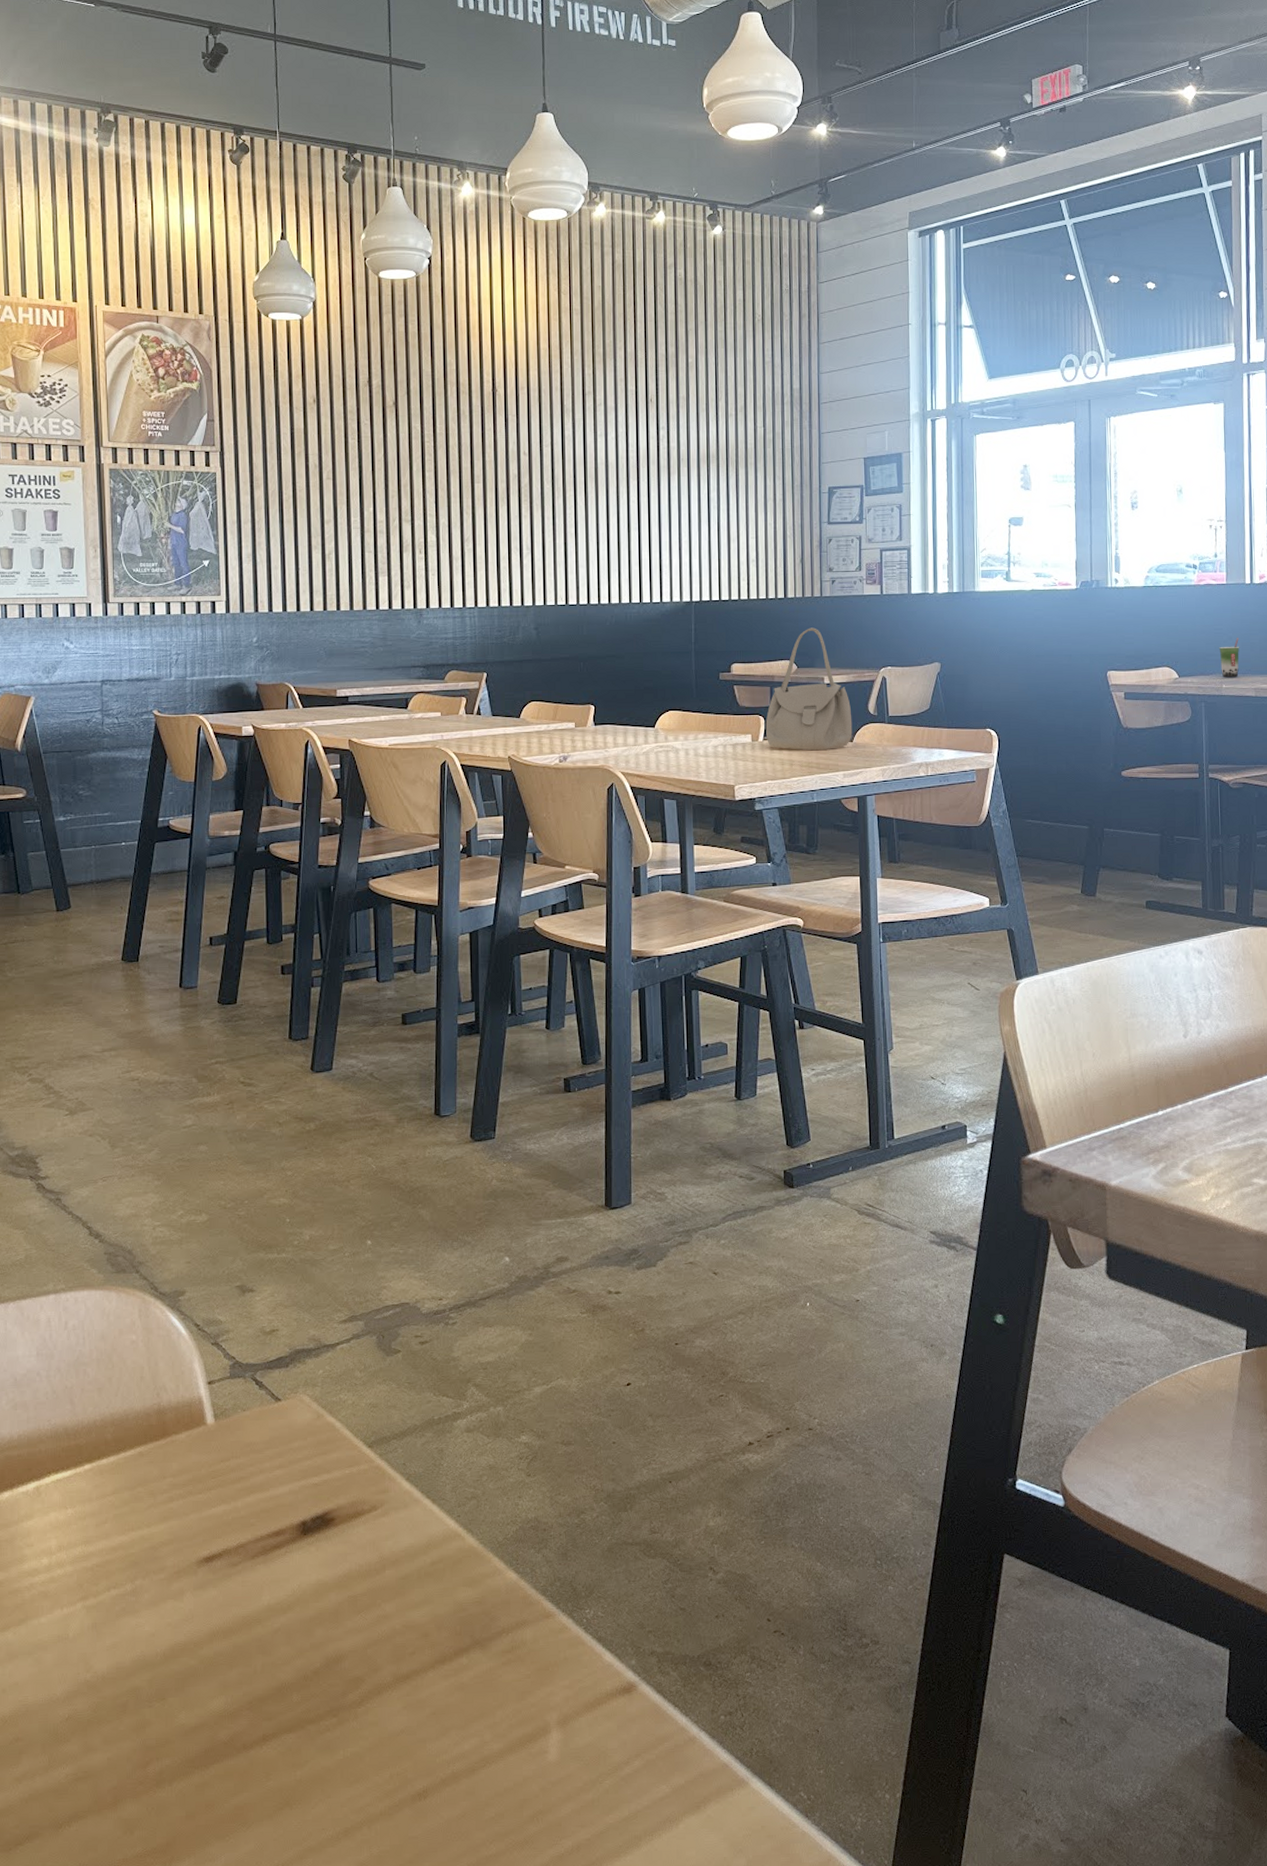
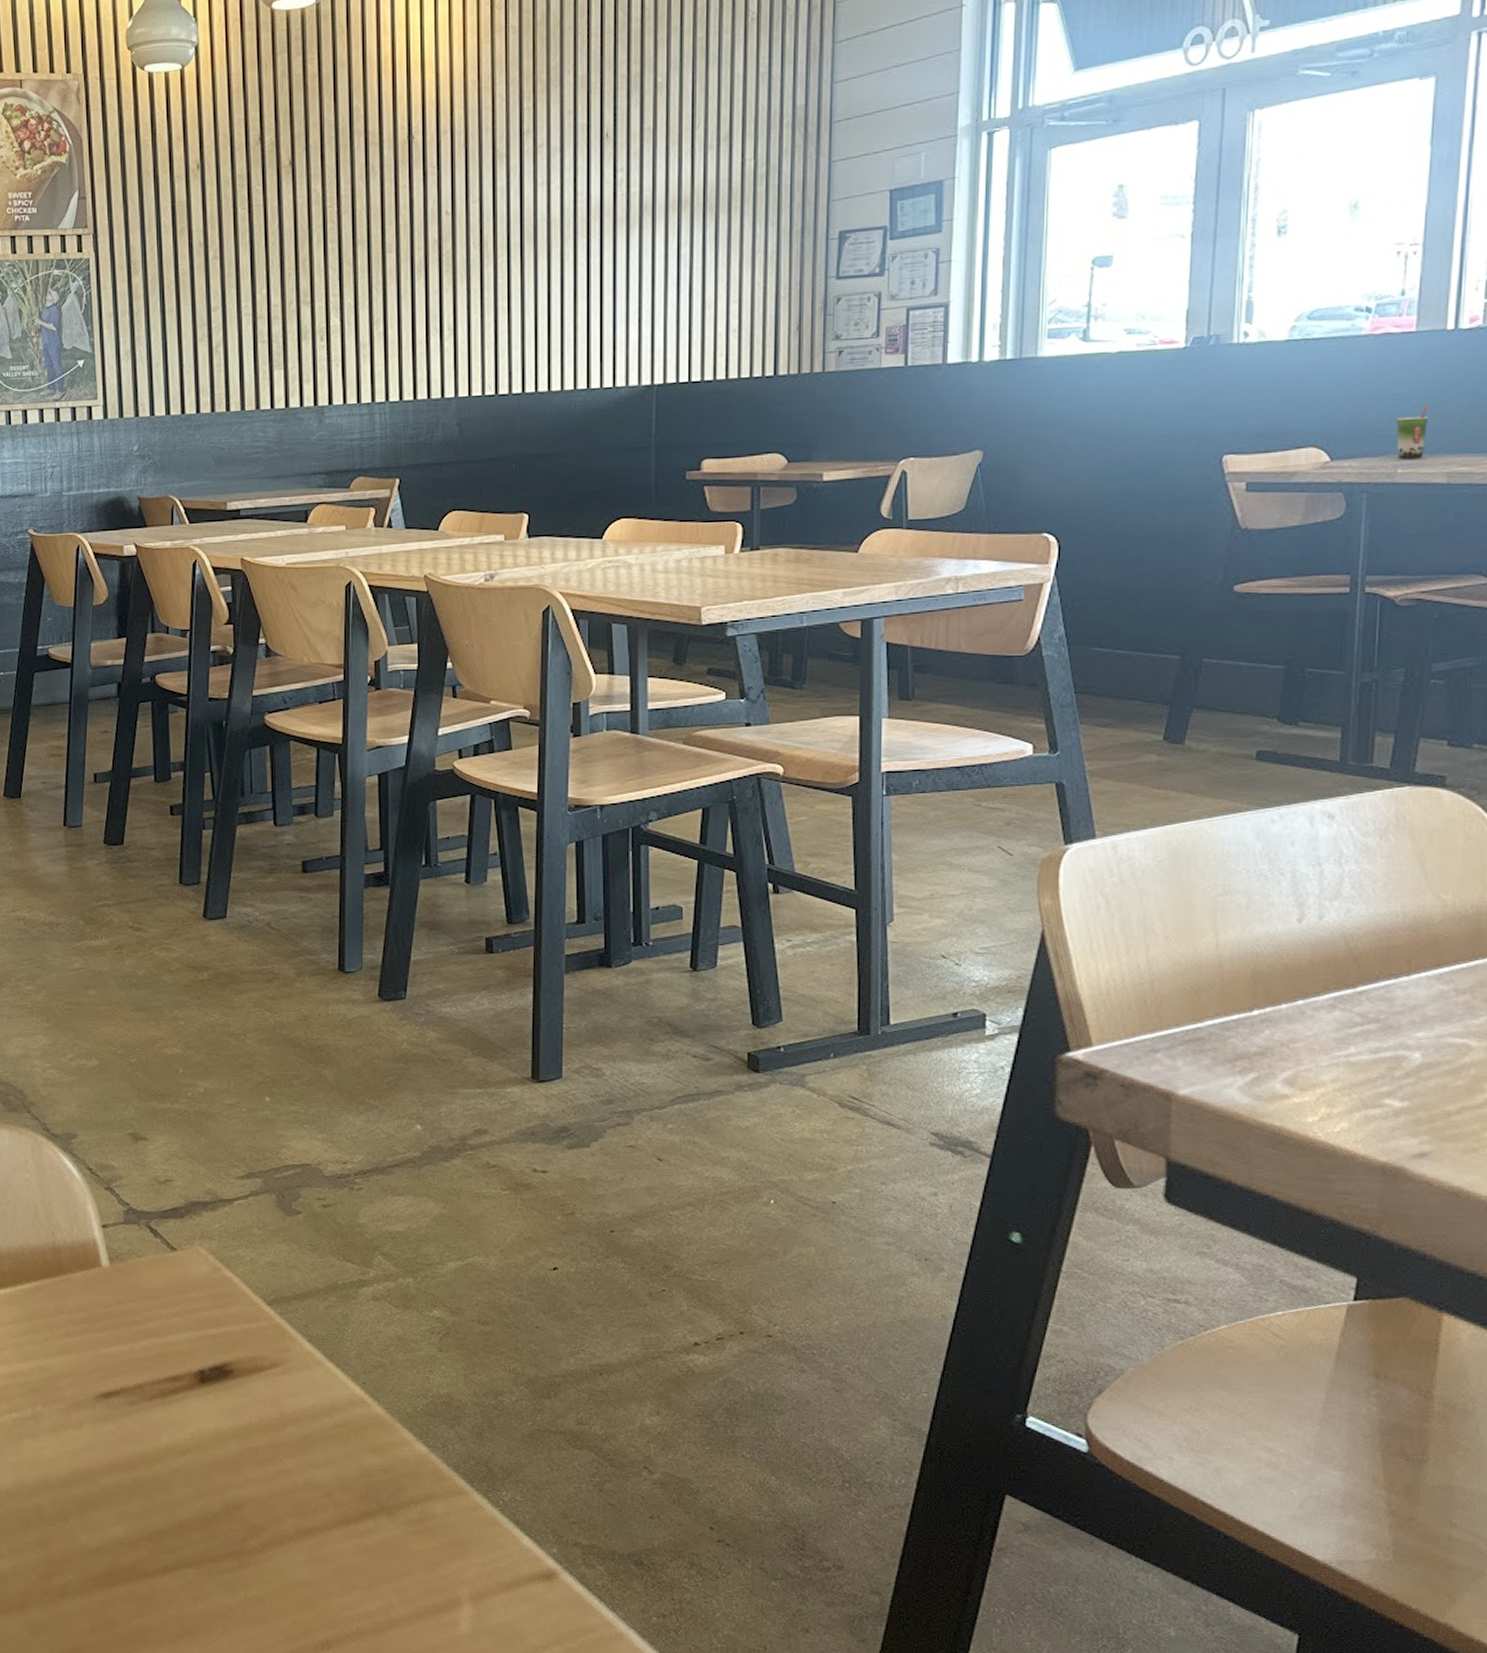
handbag: present [765,627,853,751] -> none [743,411,858,564]

